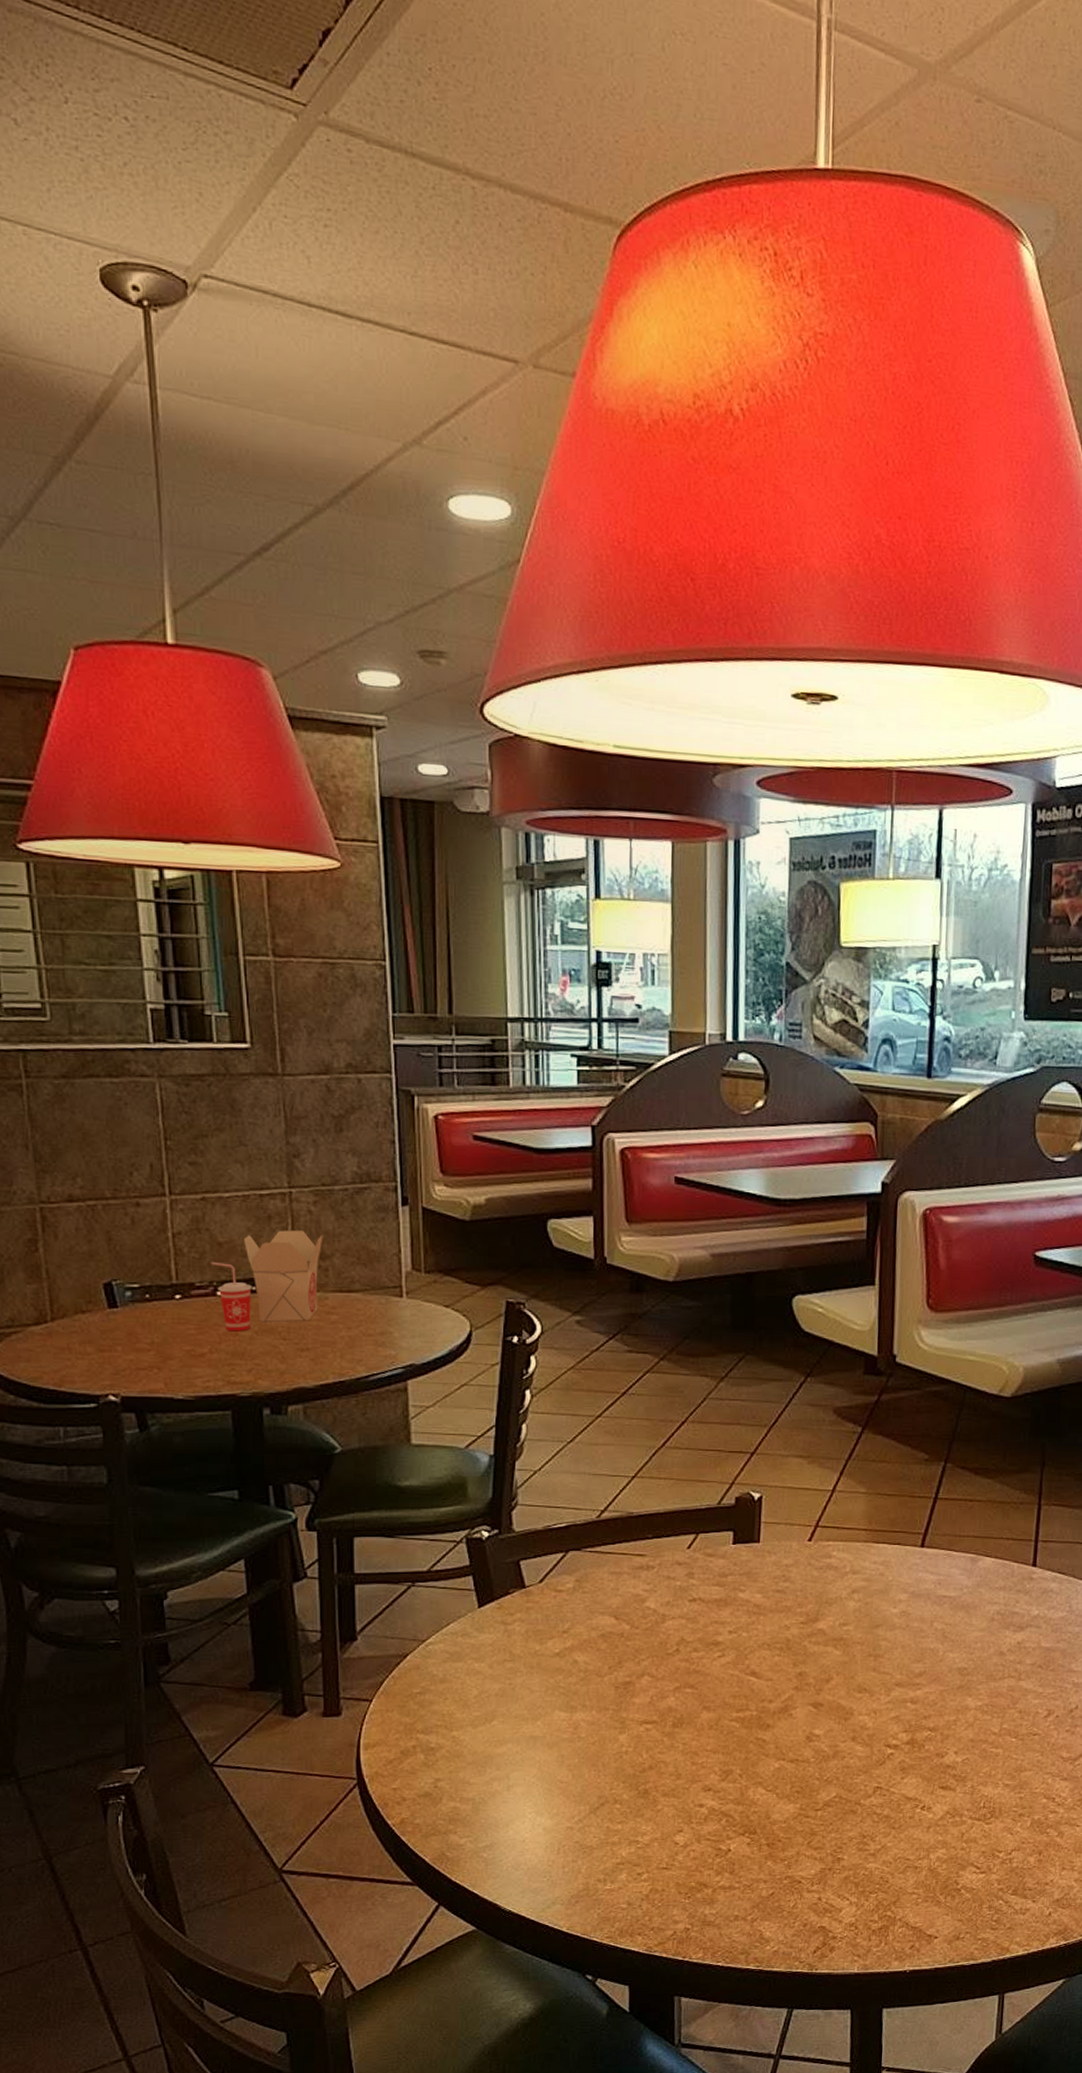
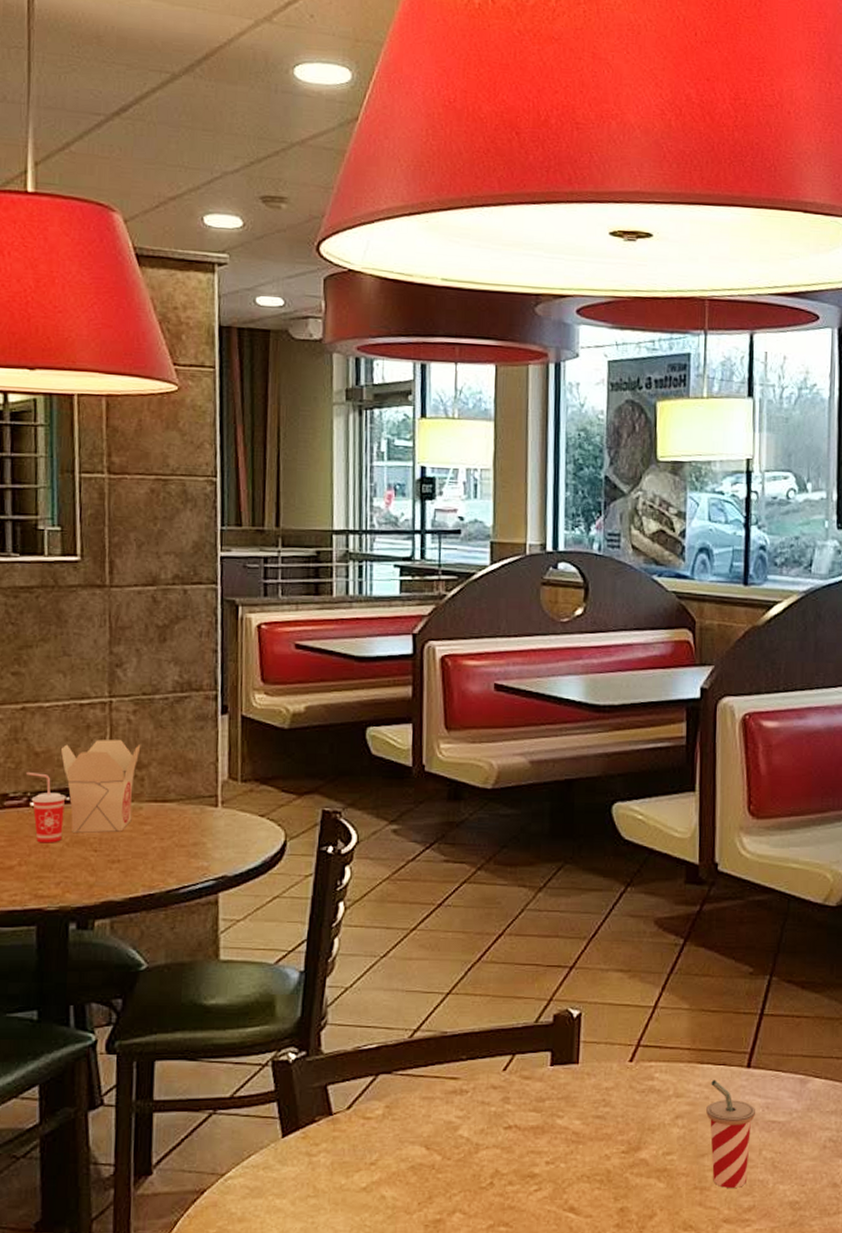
beverage cup: none [881,1558,928,1655] -> present [706,1080,755,1188]

